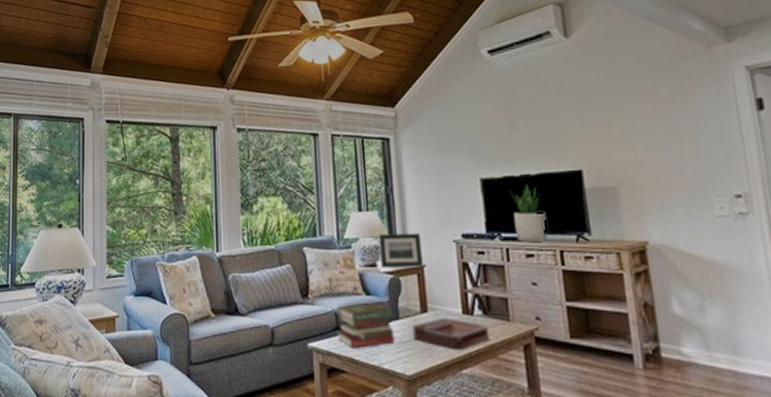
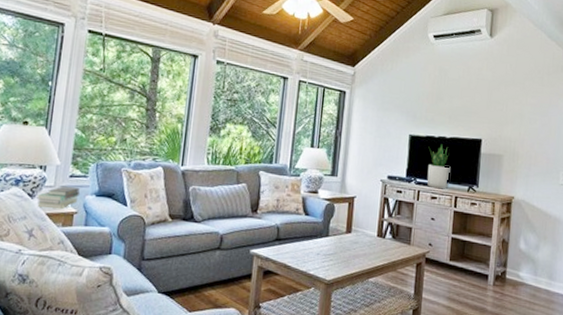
books: none [79,288,118,315] -> present [37,186,80,210]
books: present [338,303,395,348] -> none [277,222,325,257]
picture frame: present [379,233,423,268] -> none [322,168,357,198]
decorative tray: present [412,317,489,350] -> none [336,238,394,264]

